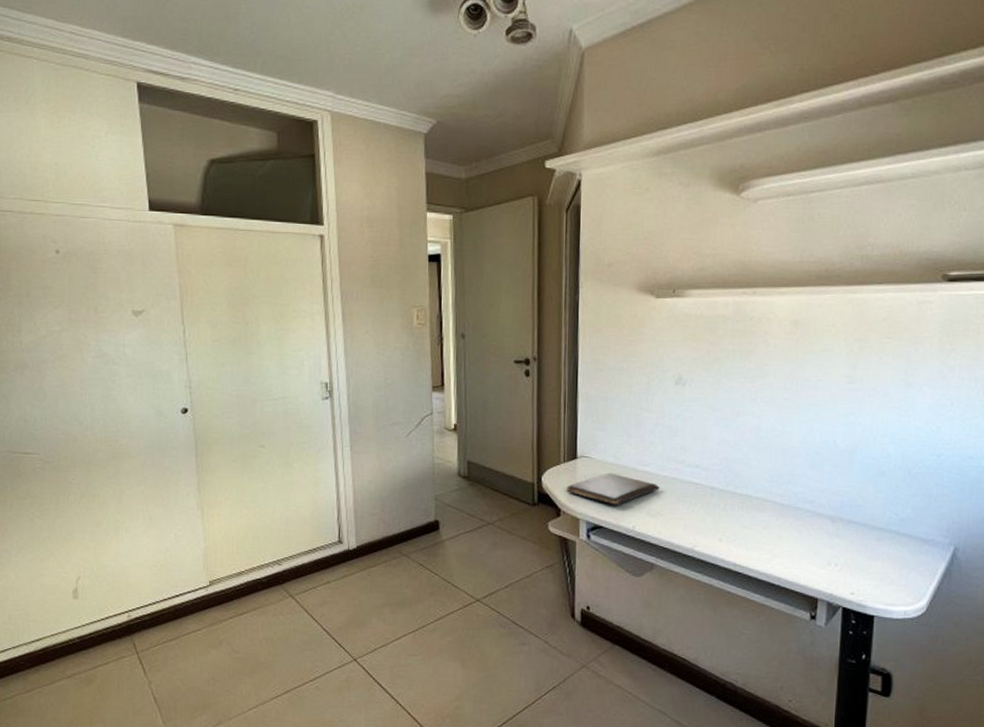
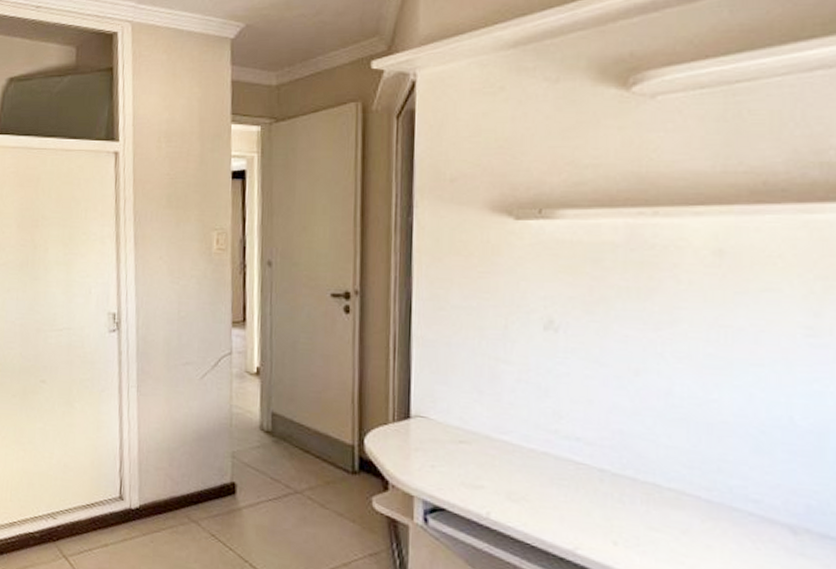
book: present [566,473,660,505] -> none [396,439,524,483]

